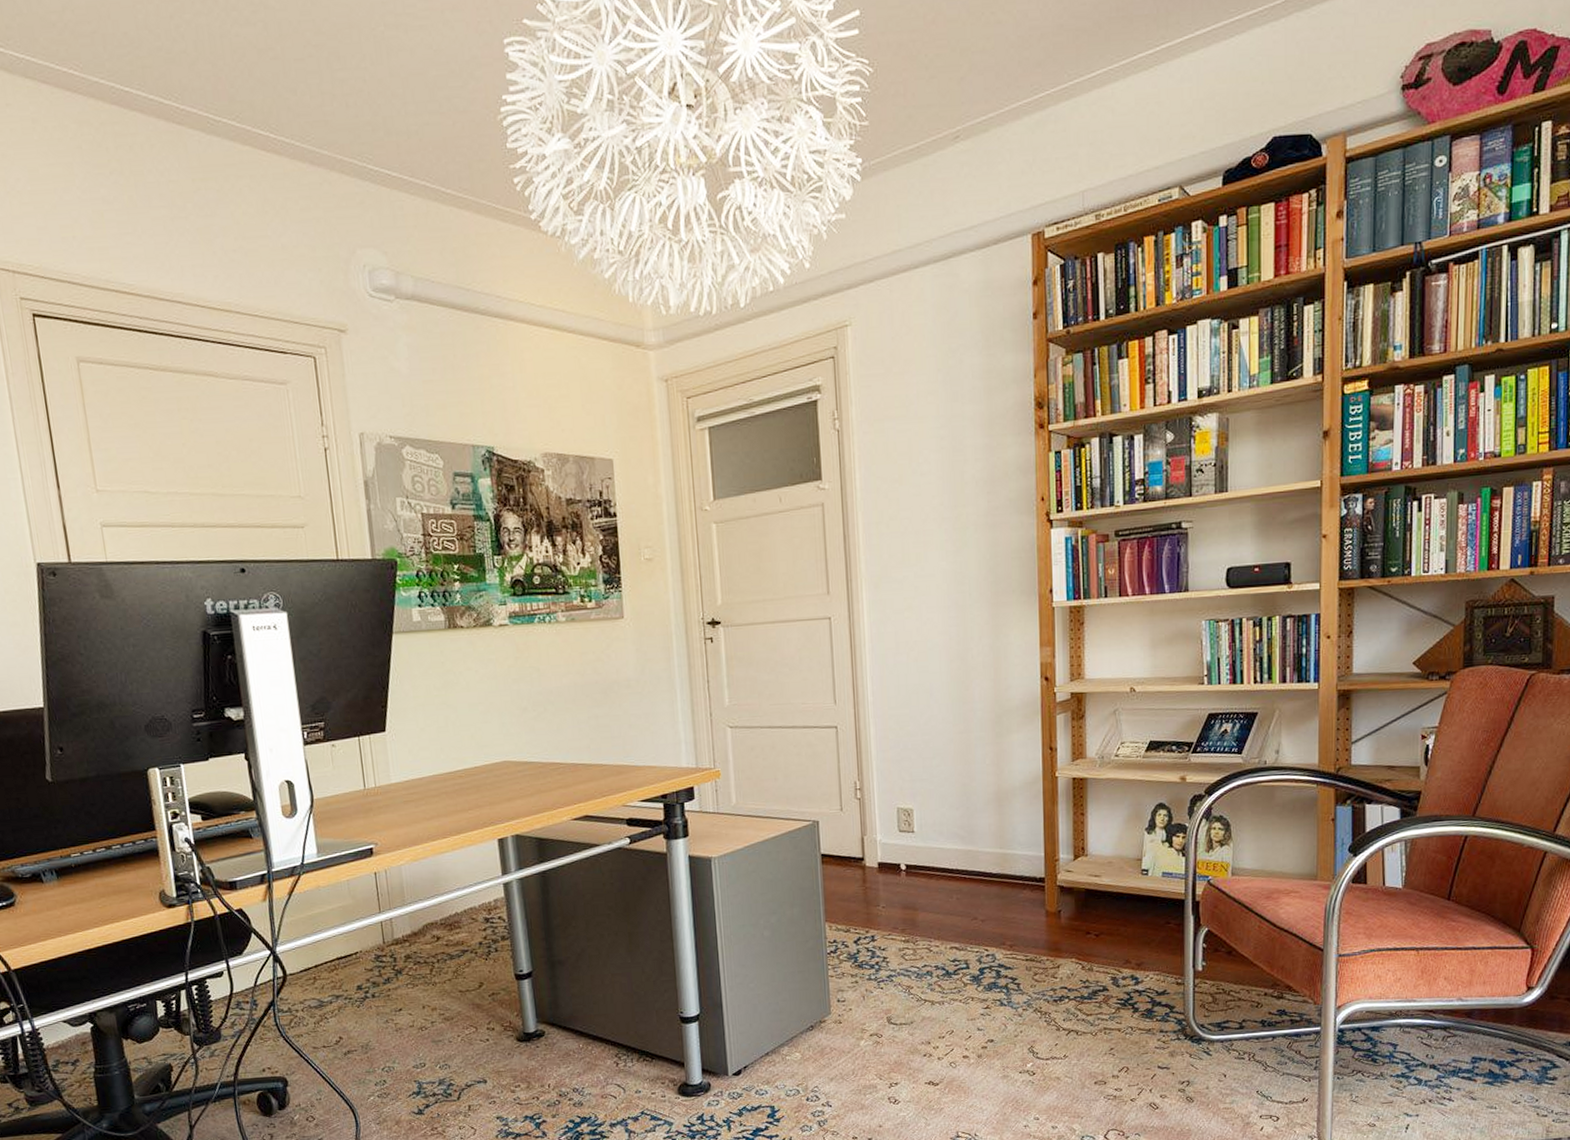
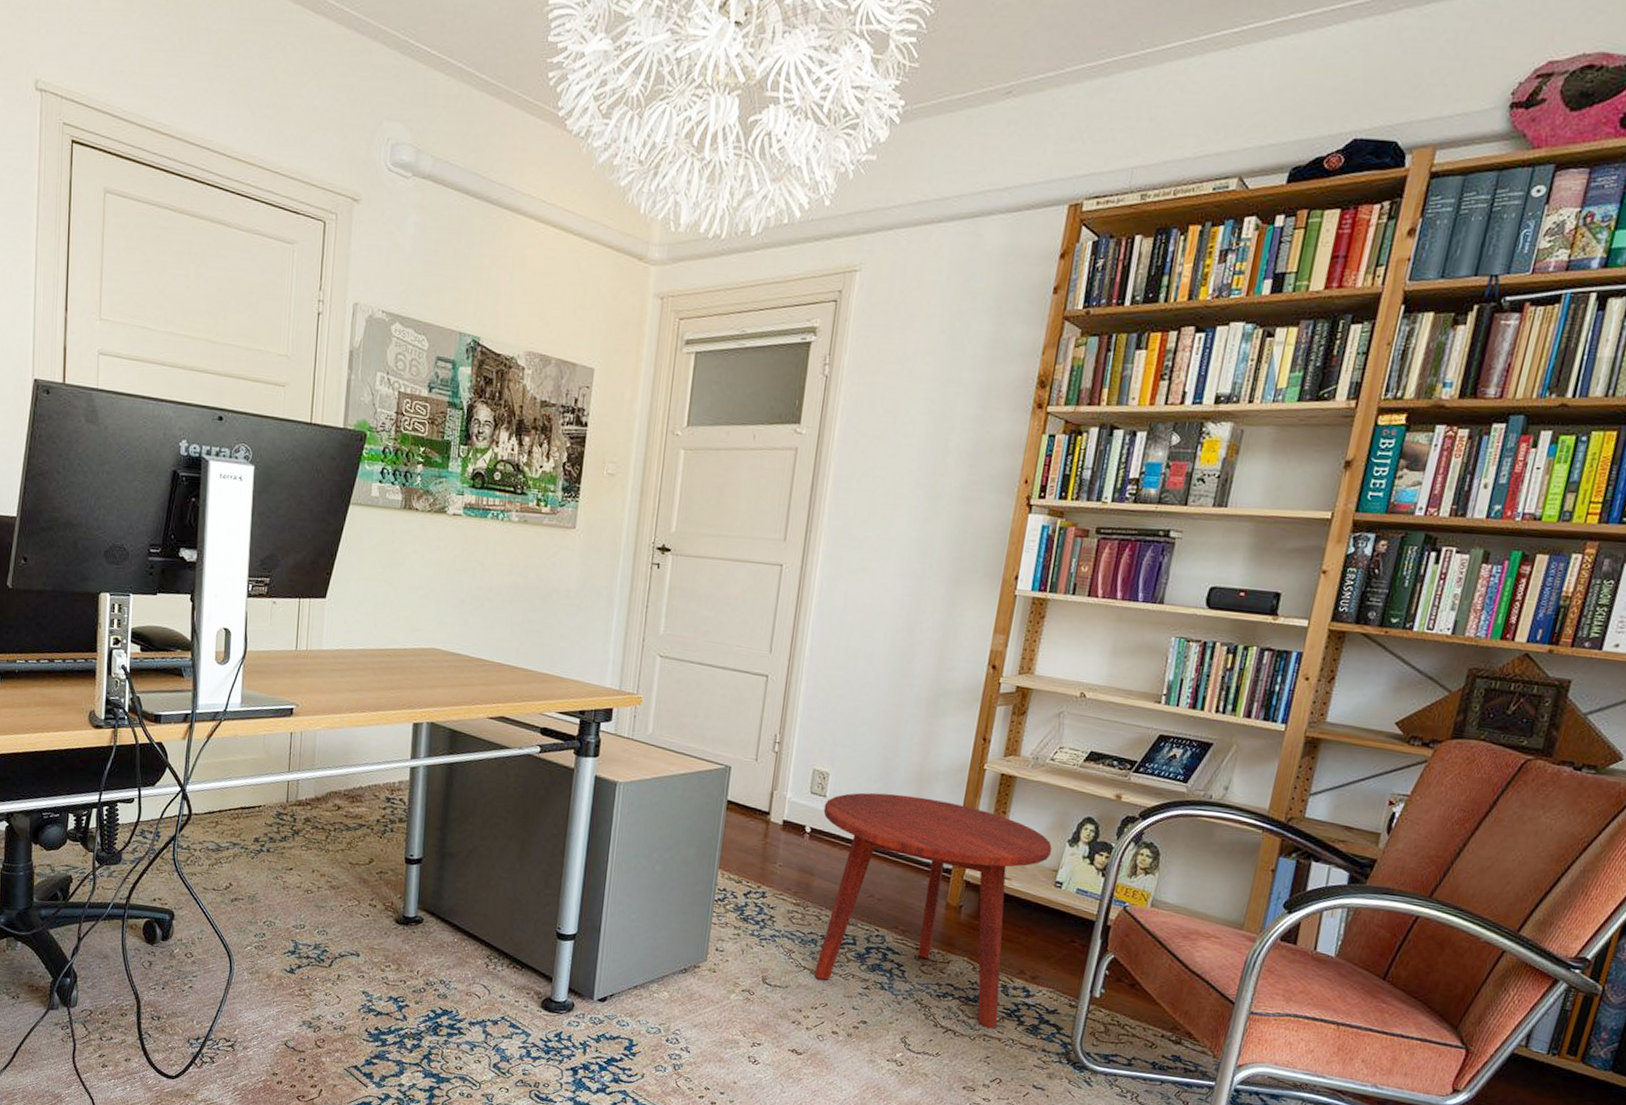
side table: none [914,814,1132,1022] -> present [814,792,1052,1029]

